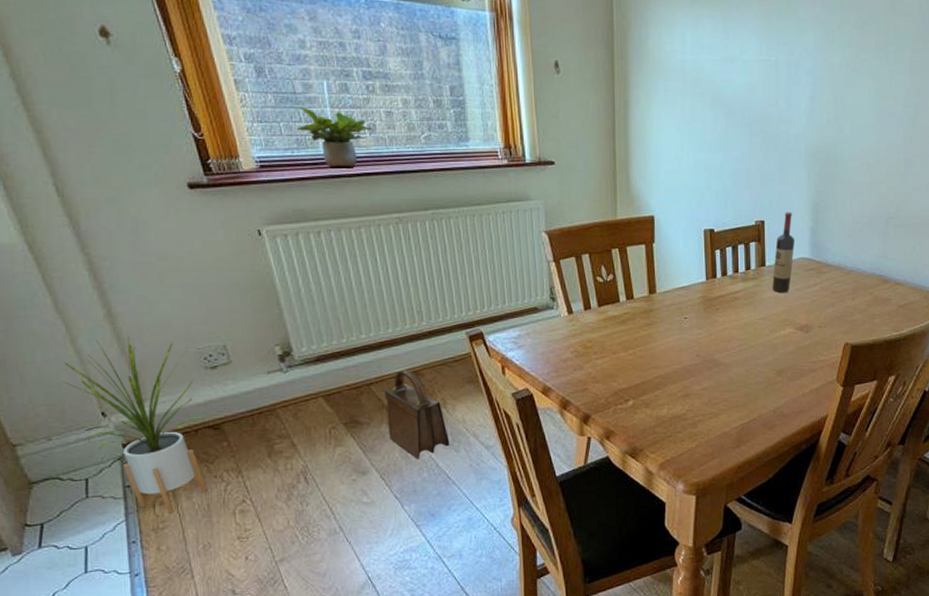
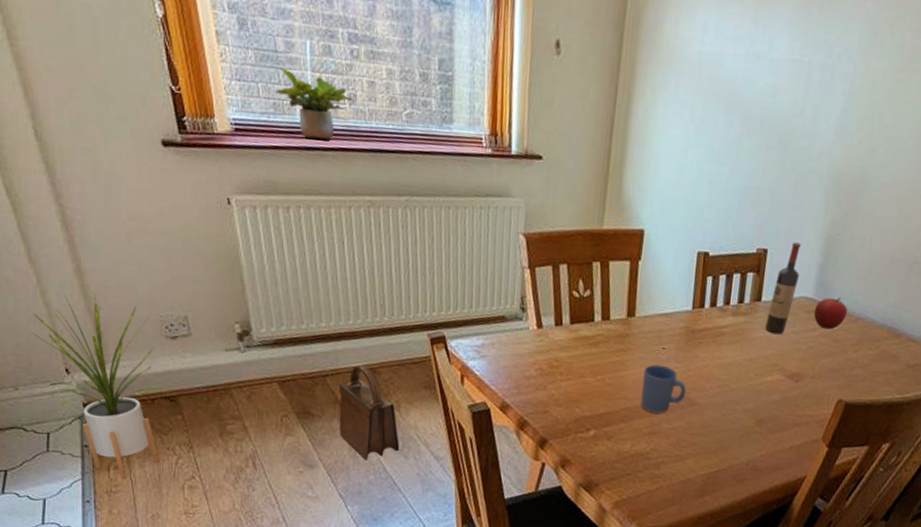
mug: none [671,333,711,377] -> present [640,364,687,414]
fruit: none [812,255,841,283] -> present [813,298,848,330]

